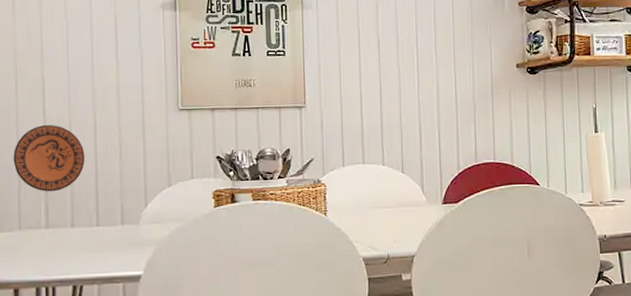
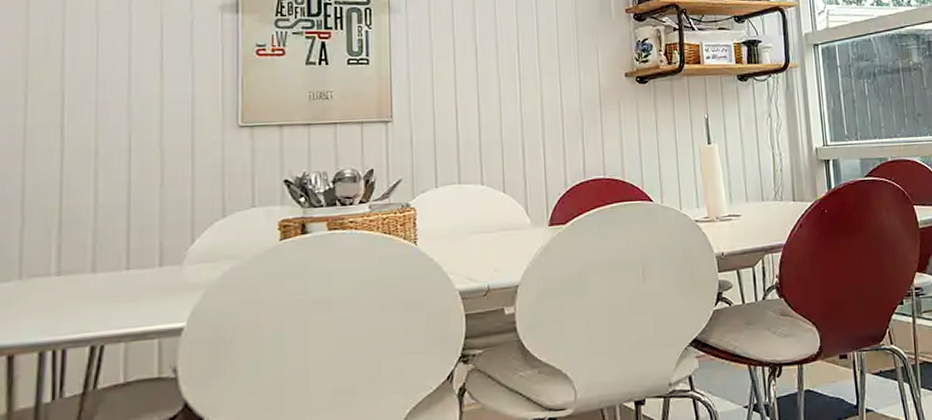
decorative plate: present [13,125,85,192] -> none [15,147,114,230]

